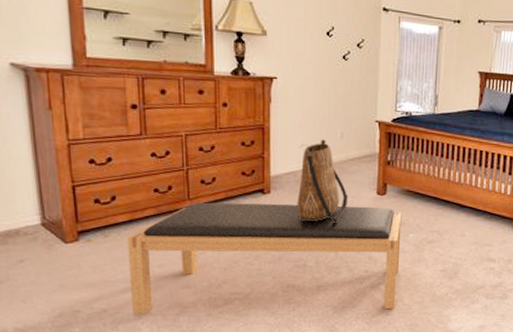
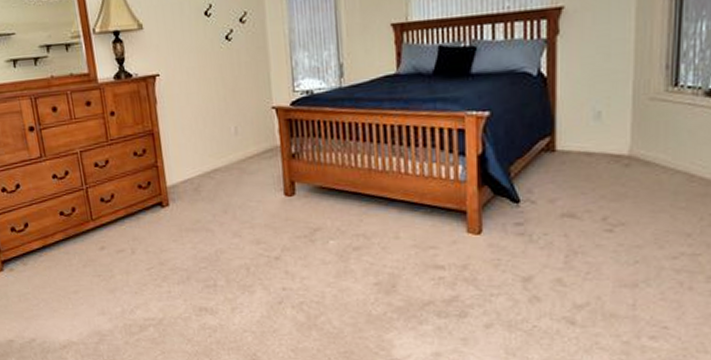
bench: present [127,202,402,314] -> none [43,210,323,343]
tote bag: present [297,139,349,224] -> none [191,137,253,235]

